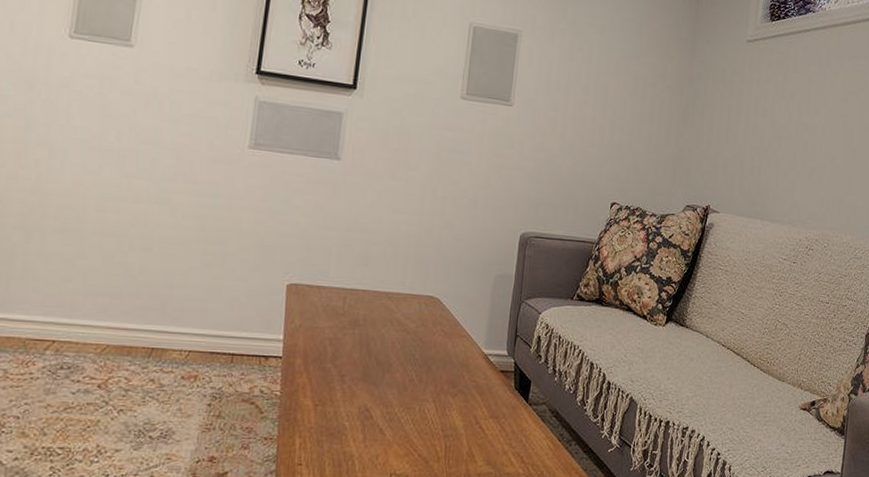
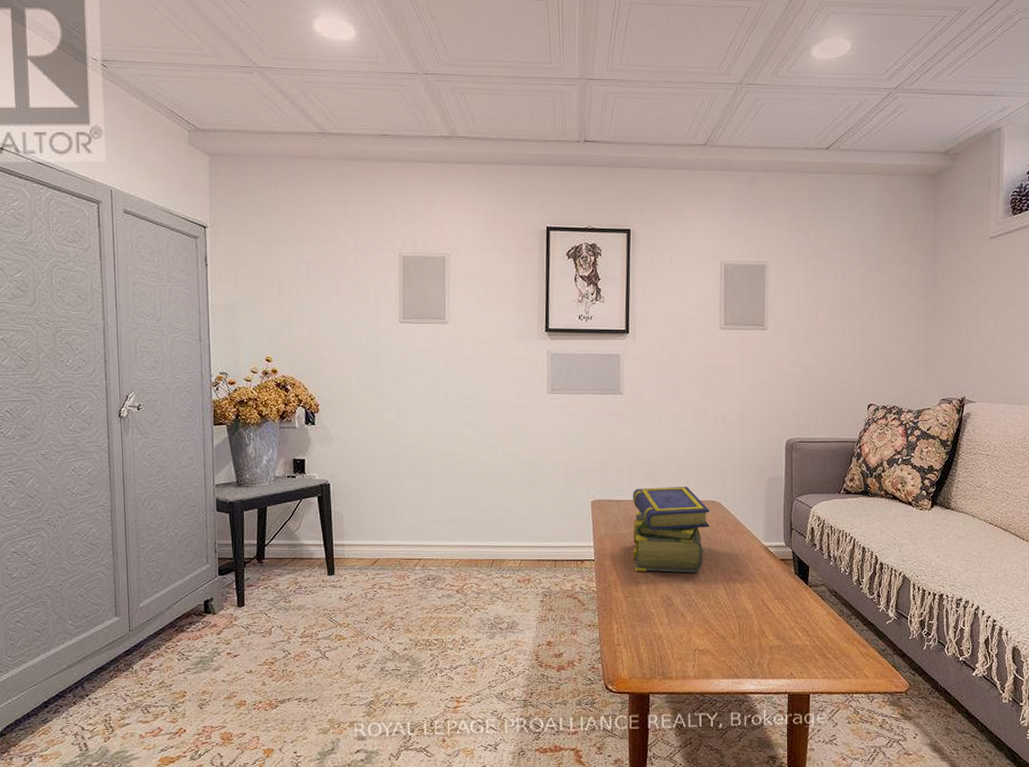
stack of books: none [329,274,427,381] -> present [633,487,710,573]

